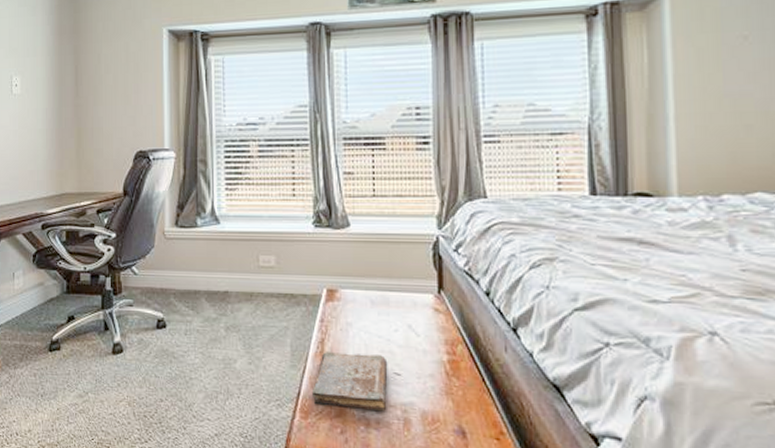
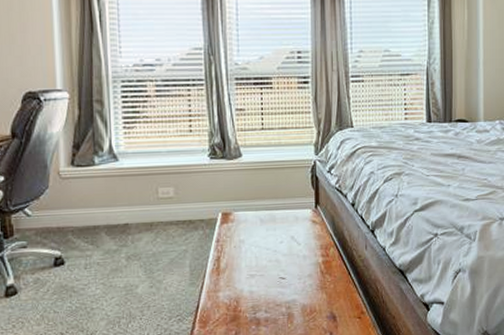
book: present [311,352,388,412] -> none [209,264,275,315]

